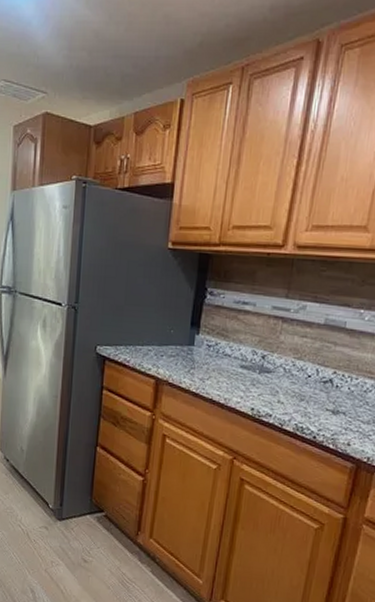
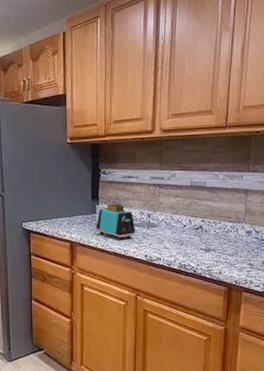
toaster: none [191,335,244,384] -> present [96,203,136,240]

